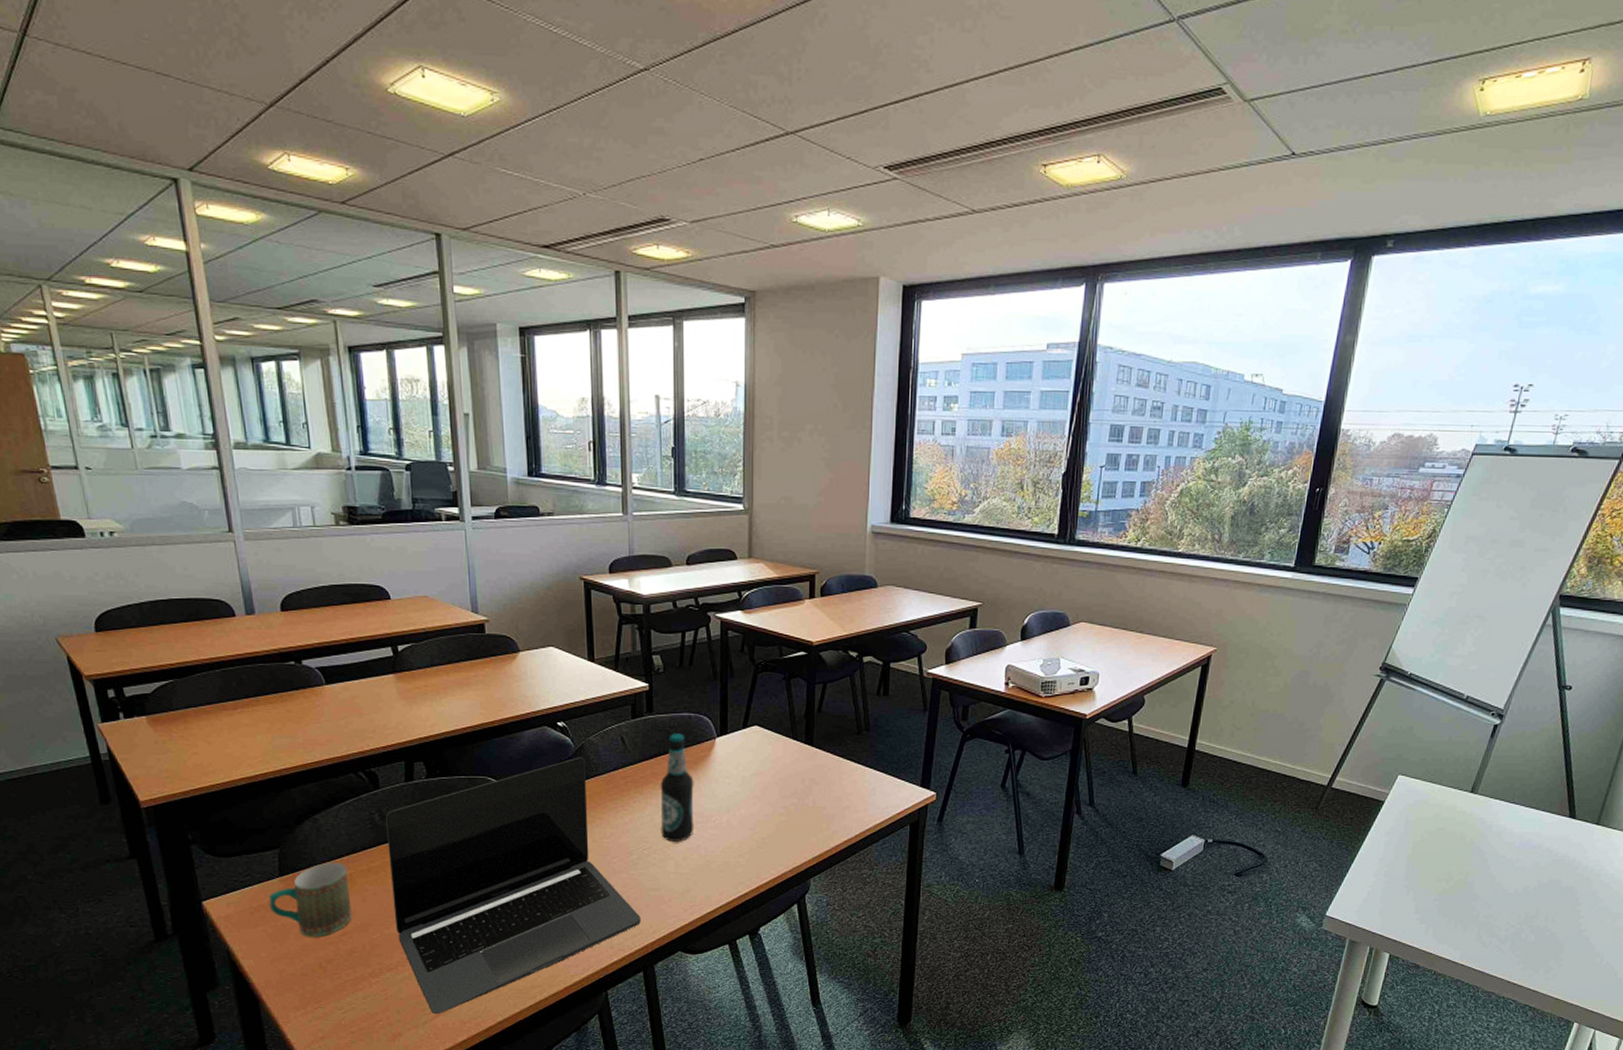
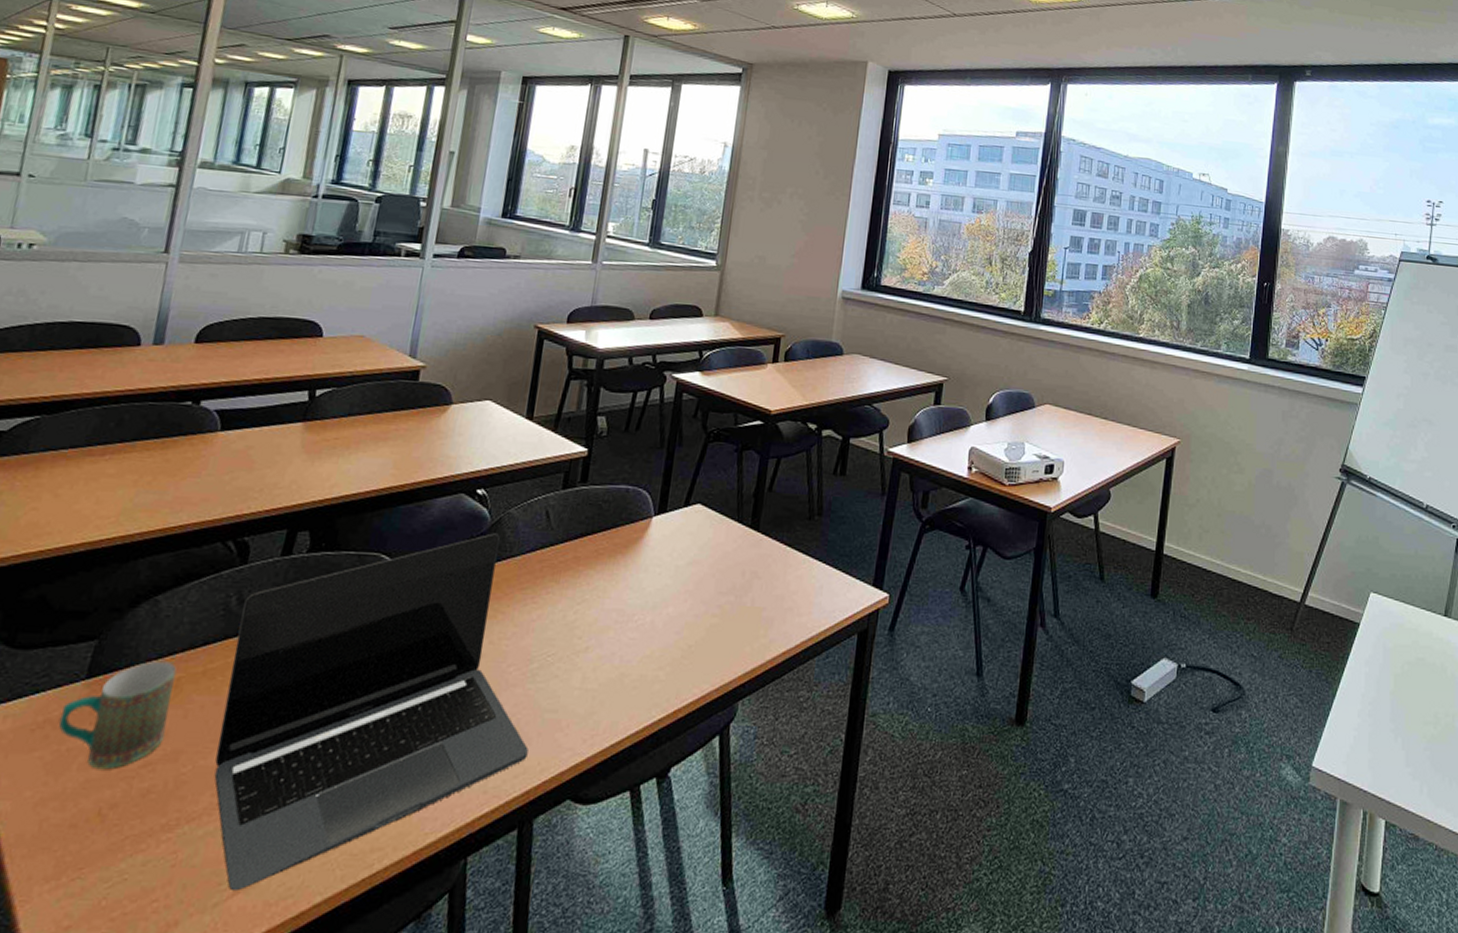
bottle: present [660,733,694,842] -> none [571,509,621,647]

